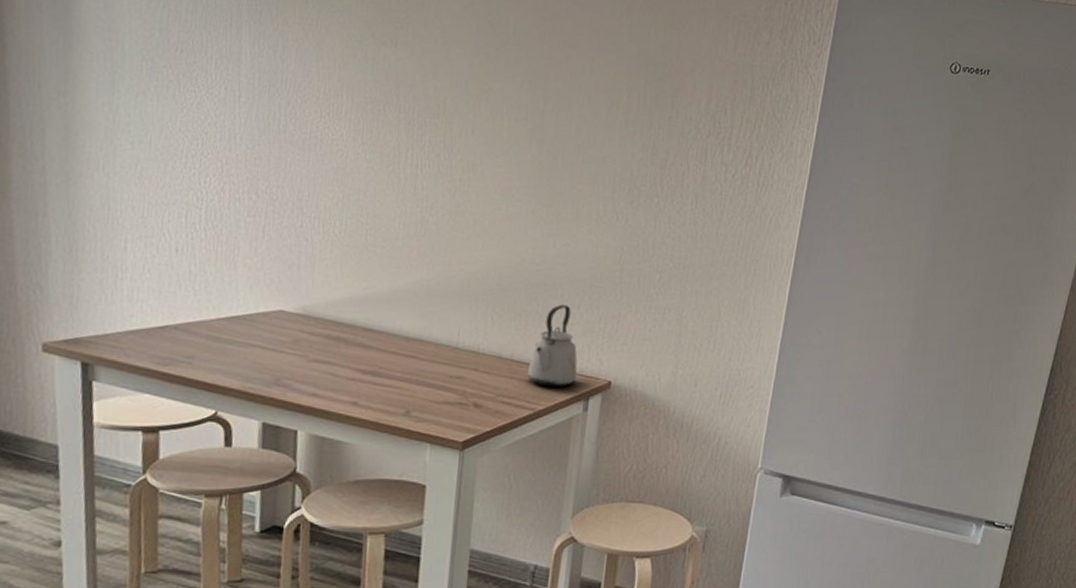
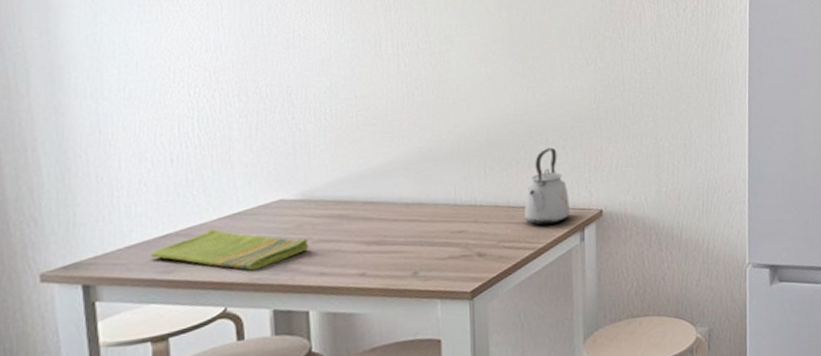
dish towel: none [148,327,304,379] -> present [150,228,309,271]

